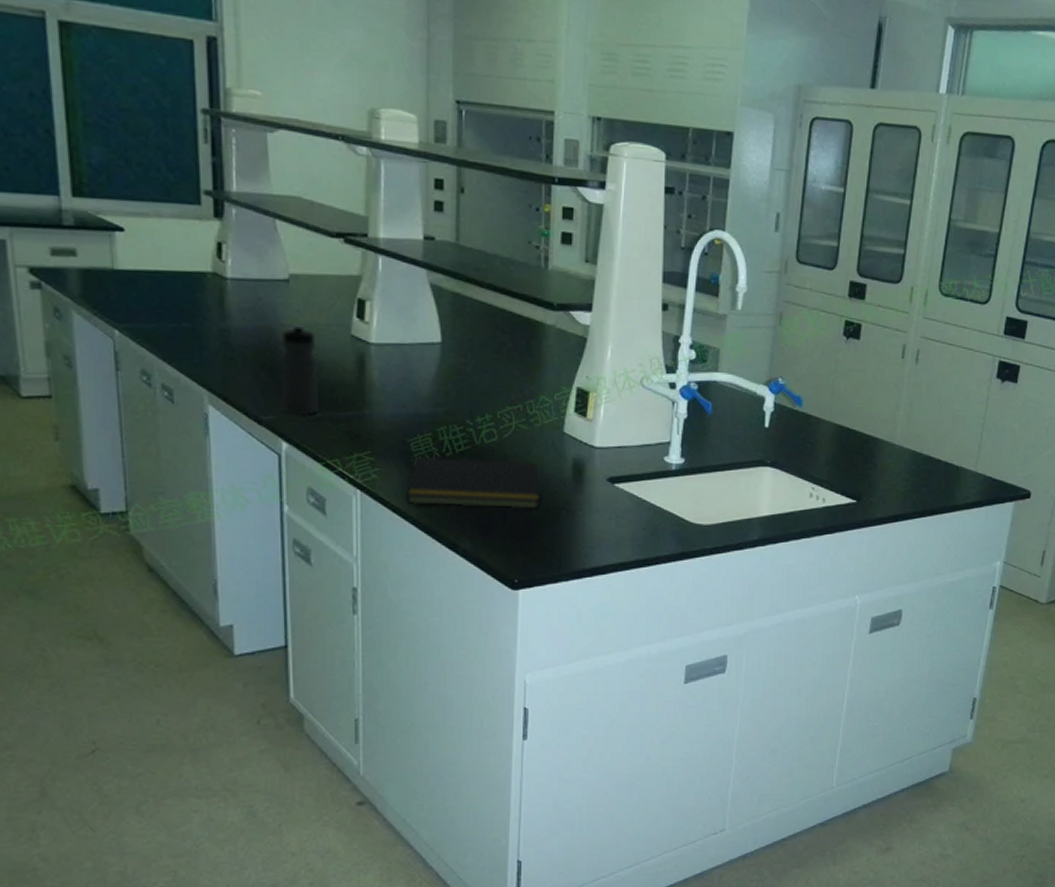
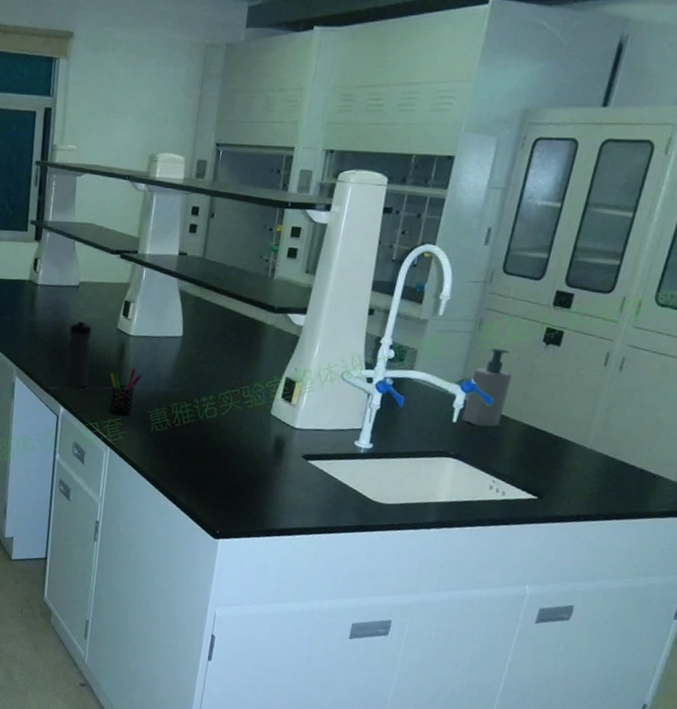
pen holder: none [349,384,393,449] -> present [109,367,142,417]
notepad: present [409,456,539,509] -> none [143,425,247,475]
soap bottle: none [774,344,818,430] -> present [462,348,513,427]

